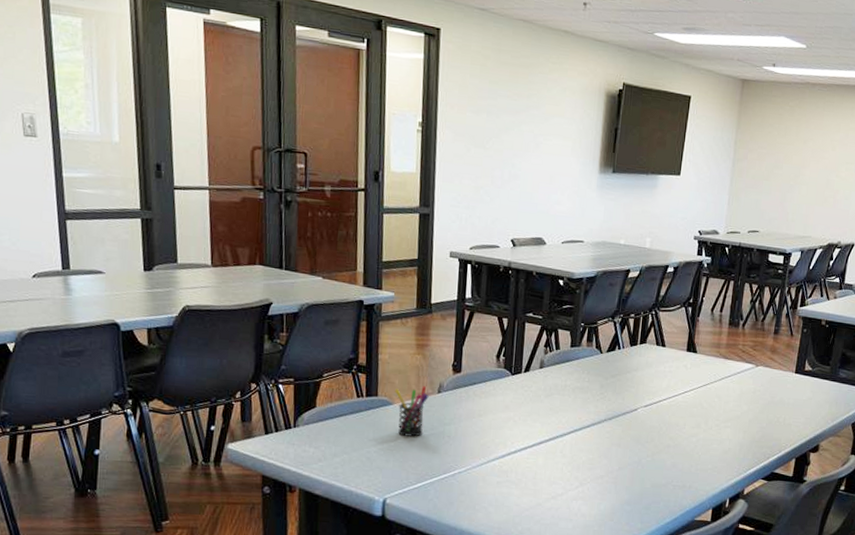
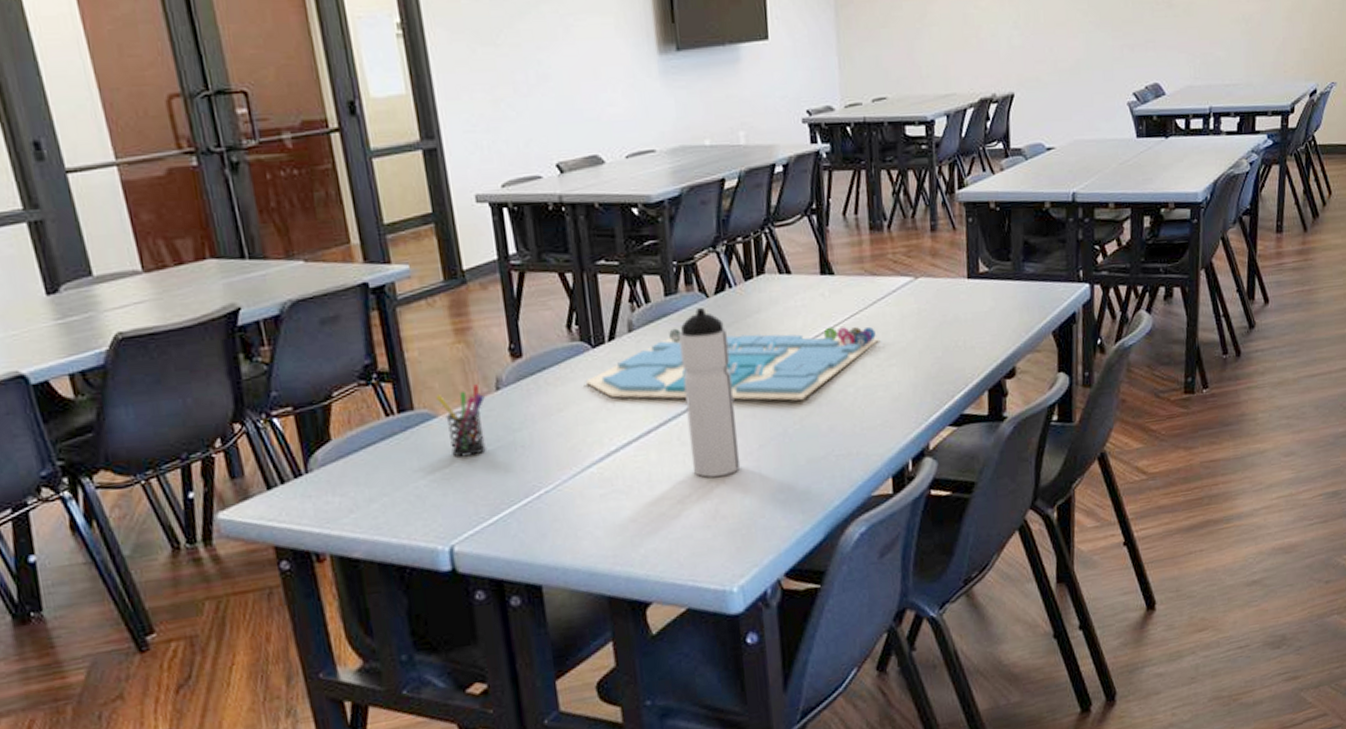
board game: none [502,371,721,440] -> present [585,326,879,401]
water bottle: none [567,360,611,485] -> present [679,308,741,477]

